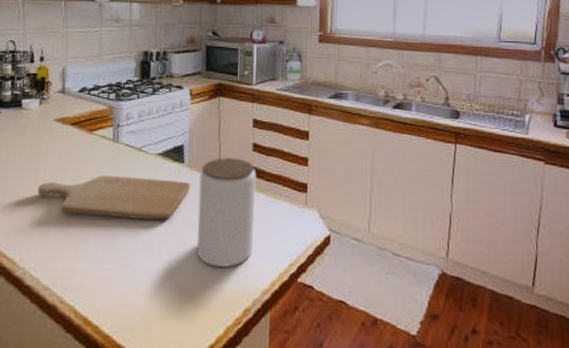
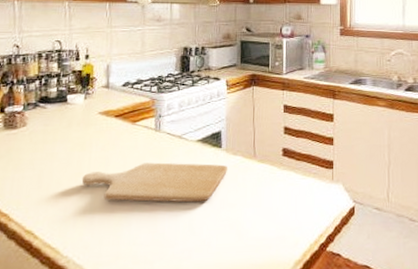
jar: present [197,156,256,267] -> none [234,140,288,242]

